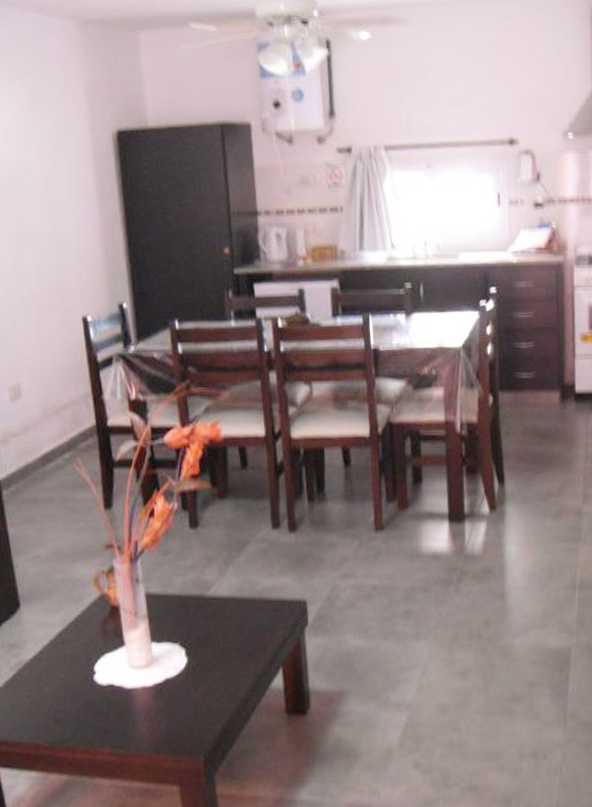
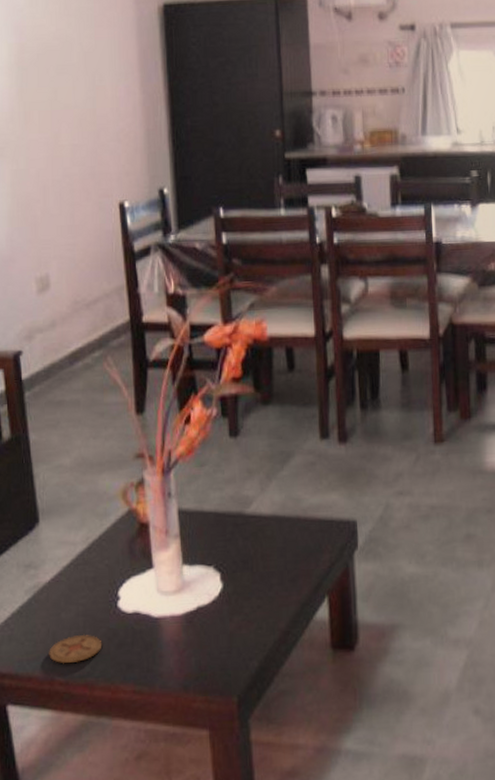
coaster: none [33,704,82,731] -> present [49,634,103,664]

